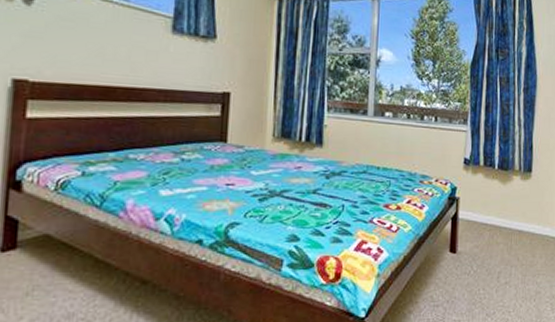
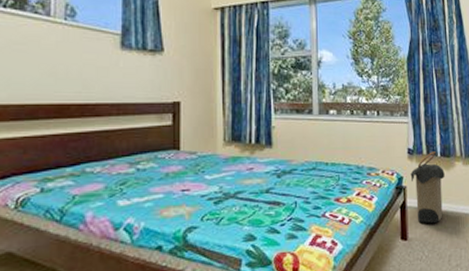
laundry hamper: none [464,163,501,237] -> present [410,151,445,223]

